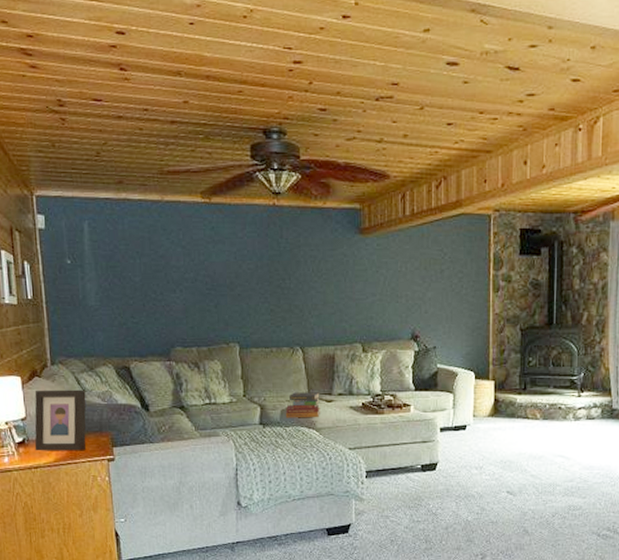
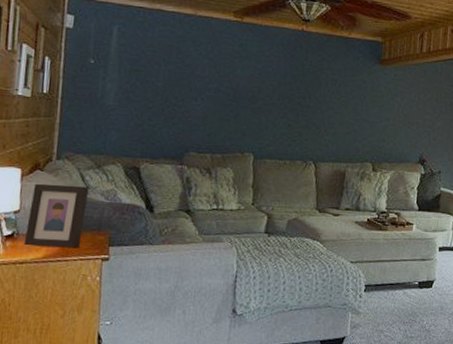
books: present [285,392,320,418] -> none [291,204,328,230]

